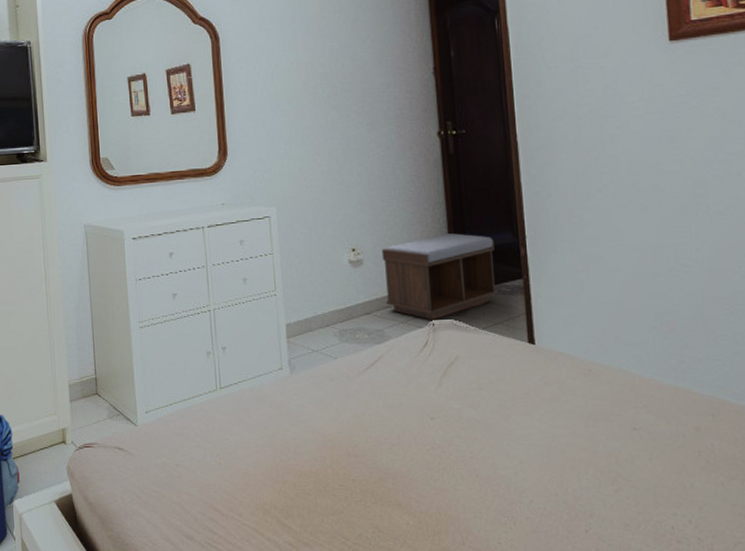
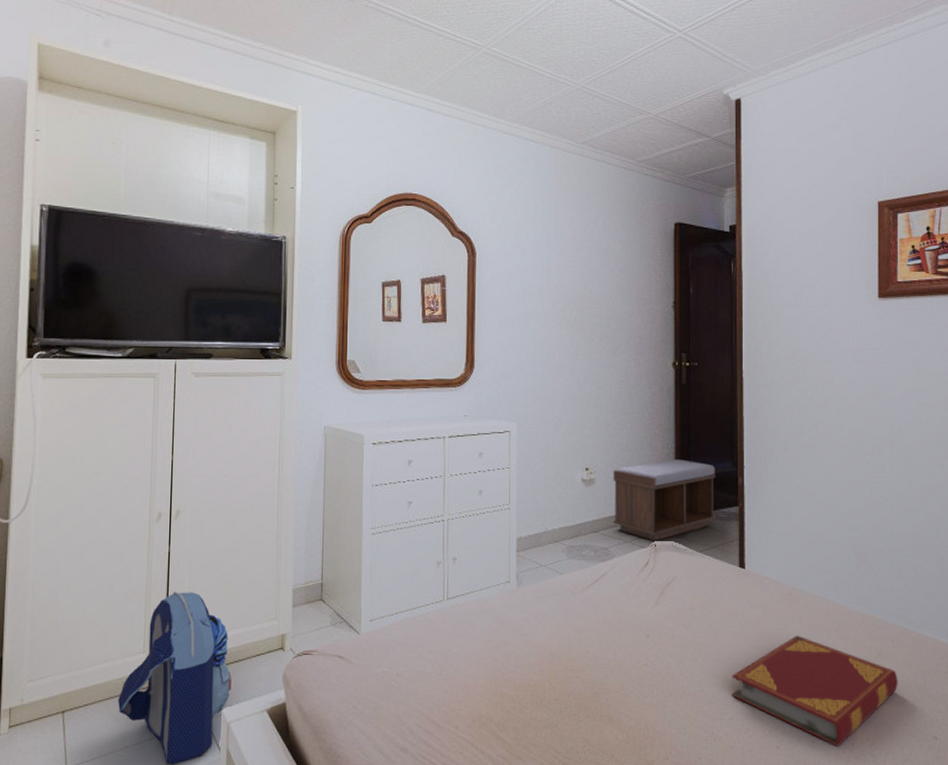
hardback book: none [528,412,723,530] -> present [732,635,898,747]

